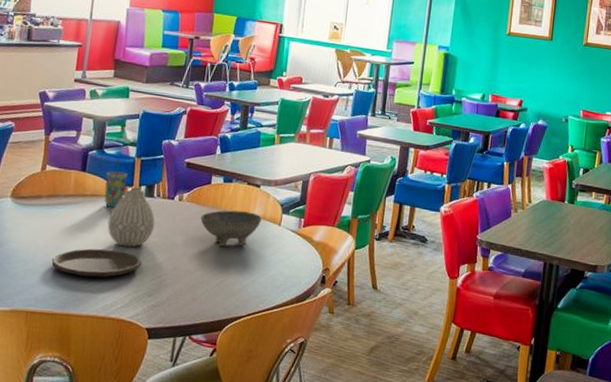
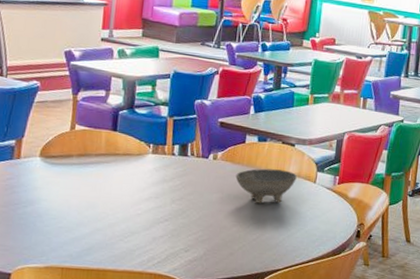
plate: present [51,248,142,278] -> none [85,206,178,234]
cup: present [104,158,127,207] -> none [137,118,160,166]
vase: present [107,187,155,248] -> none [141,146,190,205]

